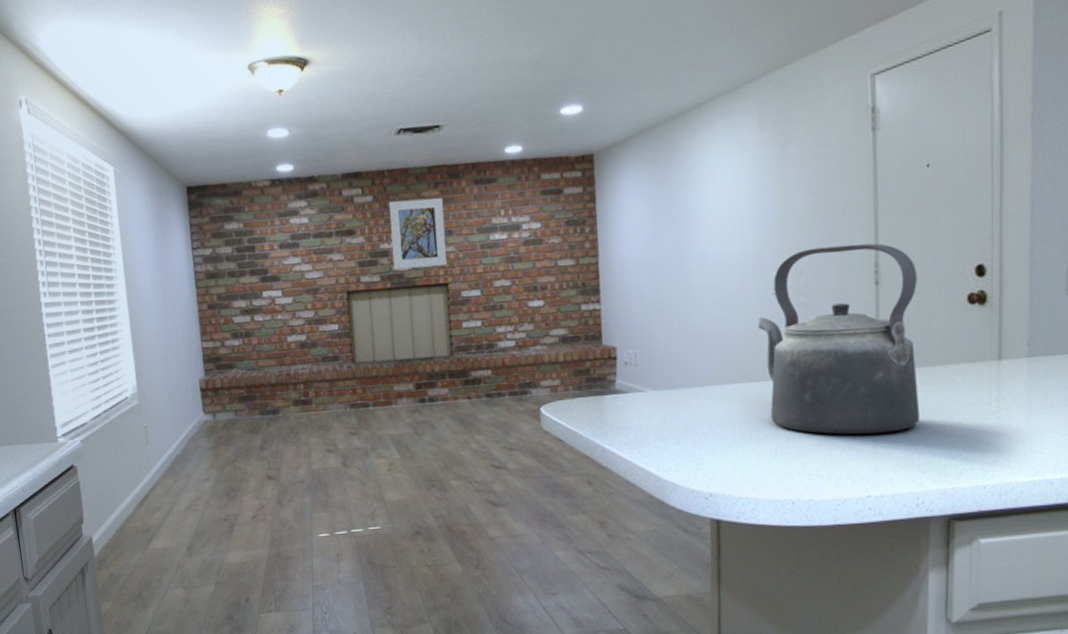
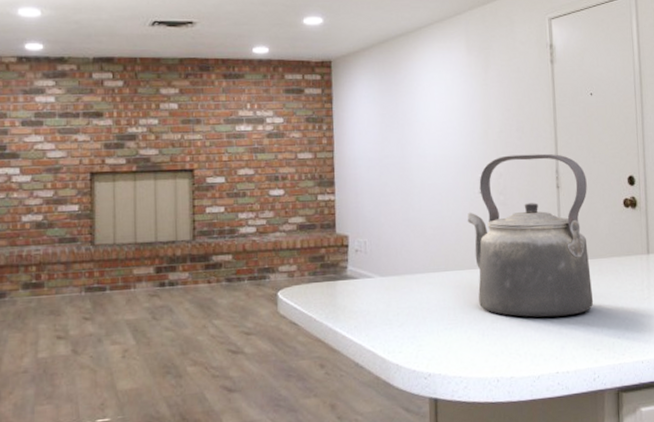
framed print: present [389,198,447,270] -> none [139,87,194,154]

